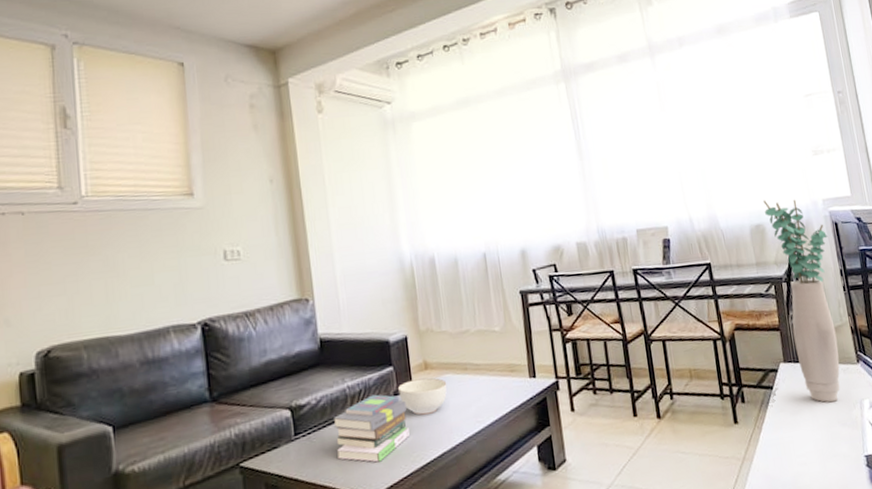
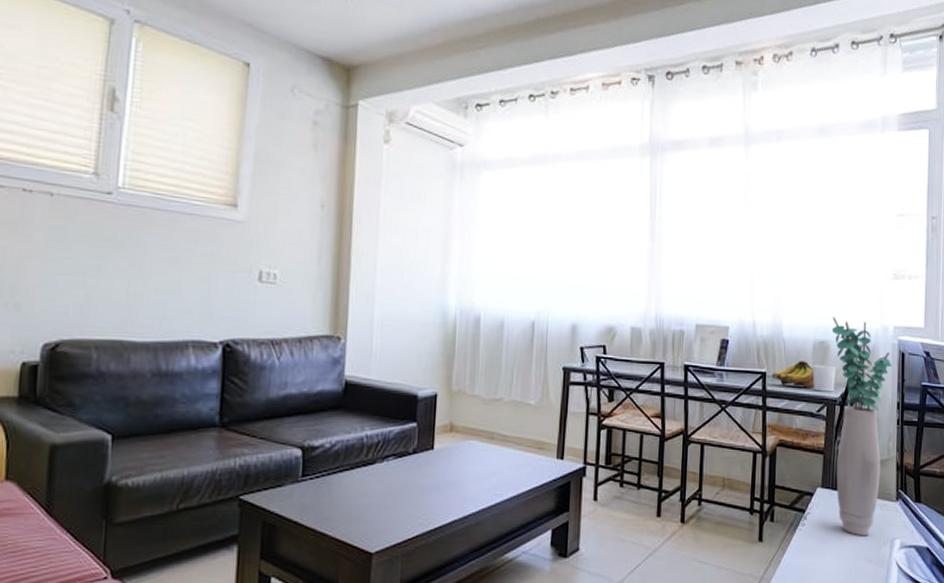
books: present [334,394,410,463] -> none [343,448,424,519]
bowl: present [397,378,447,416] -> none [417,440,470,478]
fruit: none [716,246,759,273] -> present [772,361,815,389]
candle holder: none [752,245,779,273] -> present [812,364,836,392]

